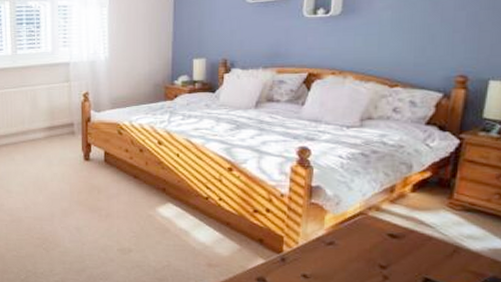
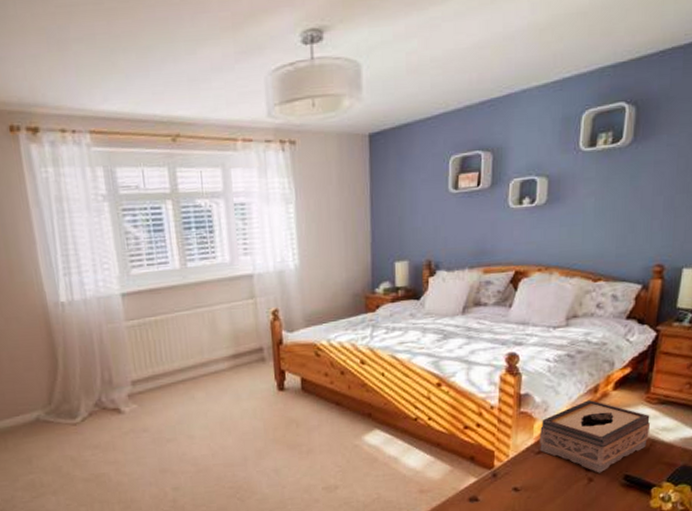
tissue box: none [330,199,453,272] -> present [539,400,650,473]

